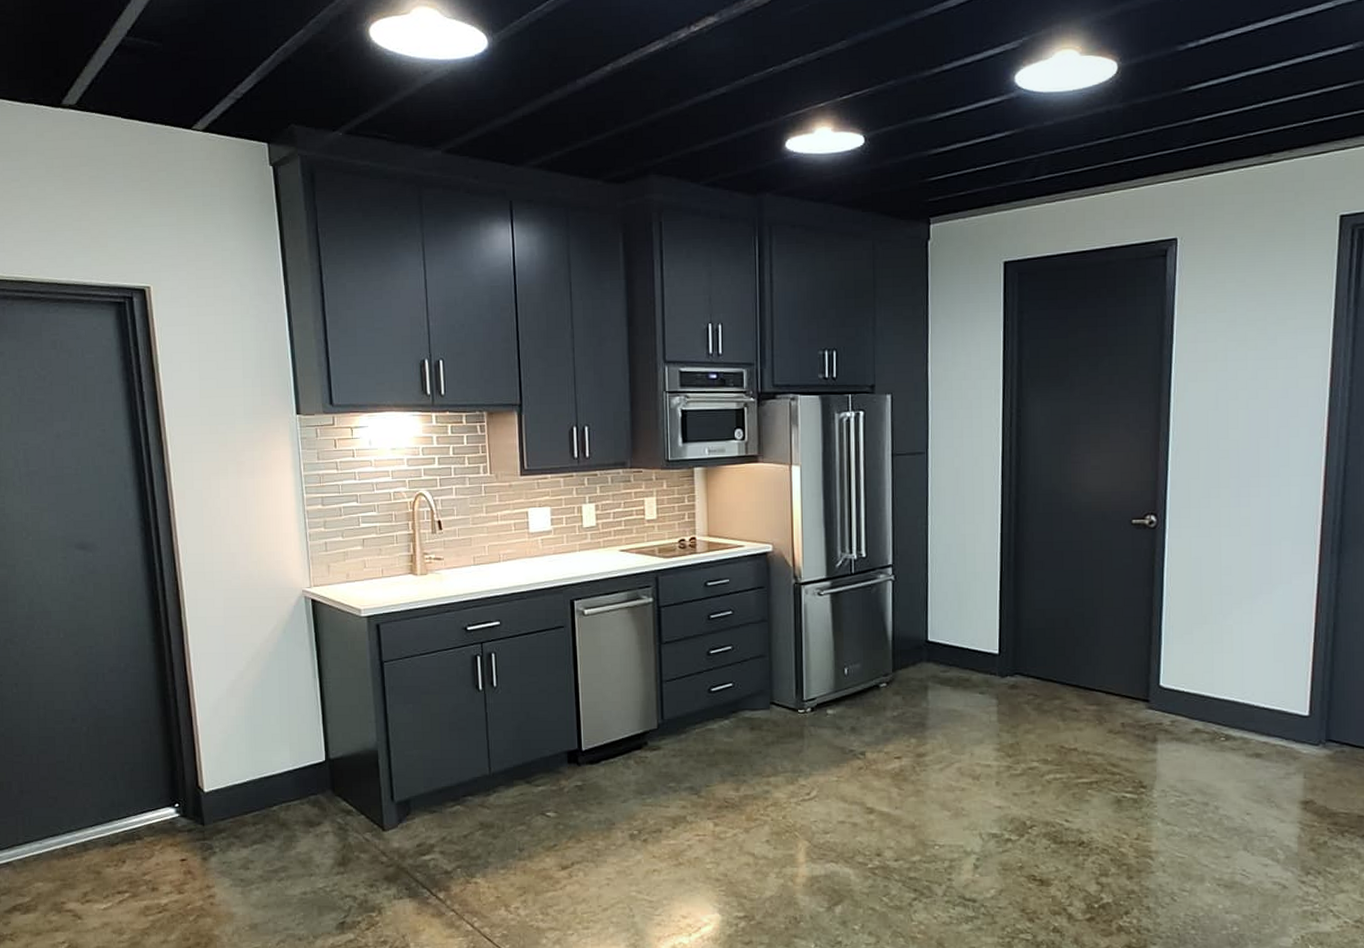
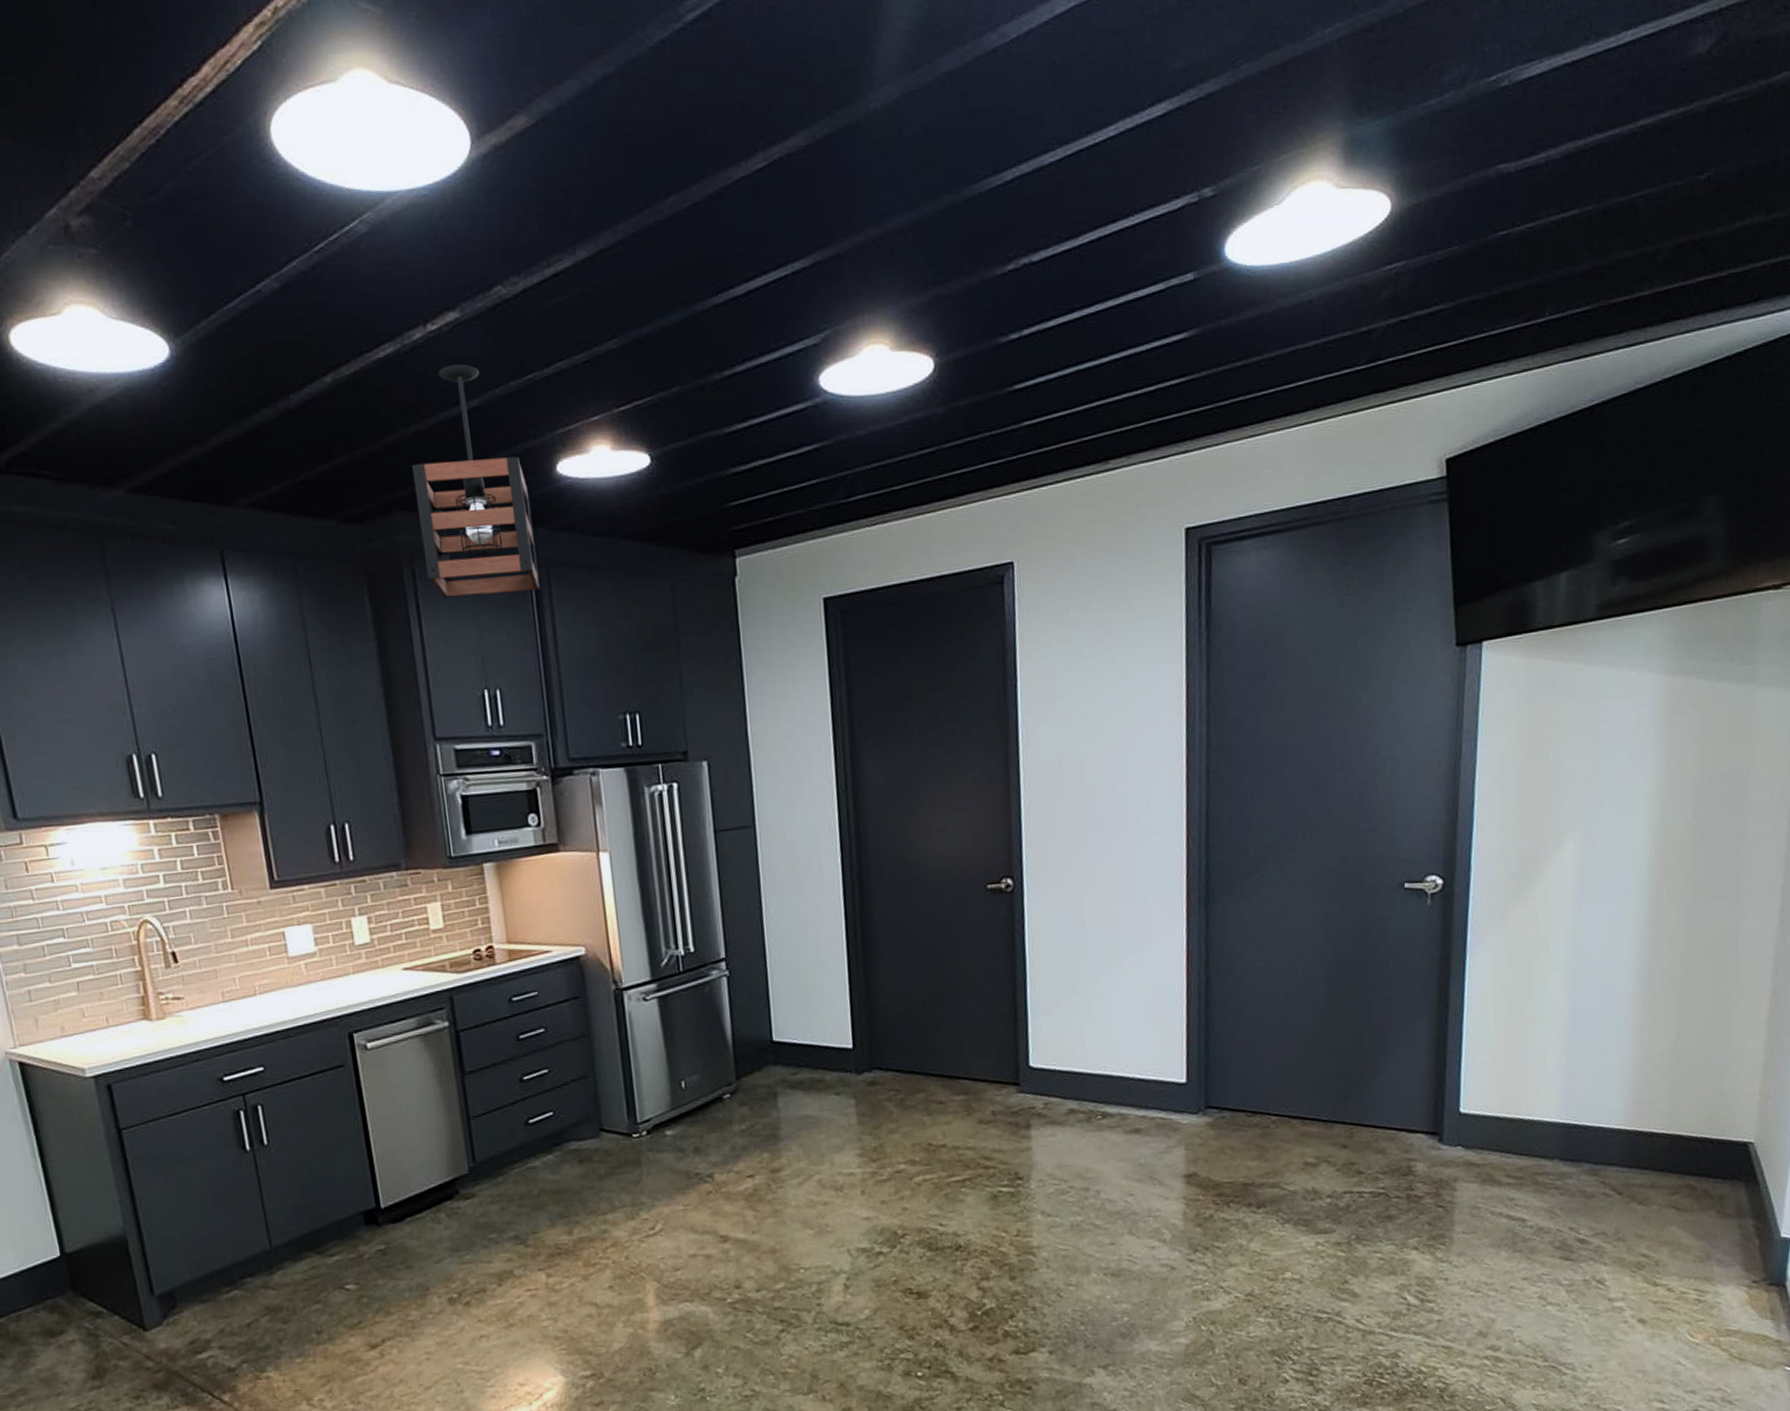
pendant light: none [667,59,763,247] -> present [411,364,540,598]

